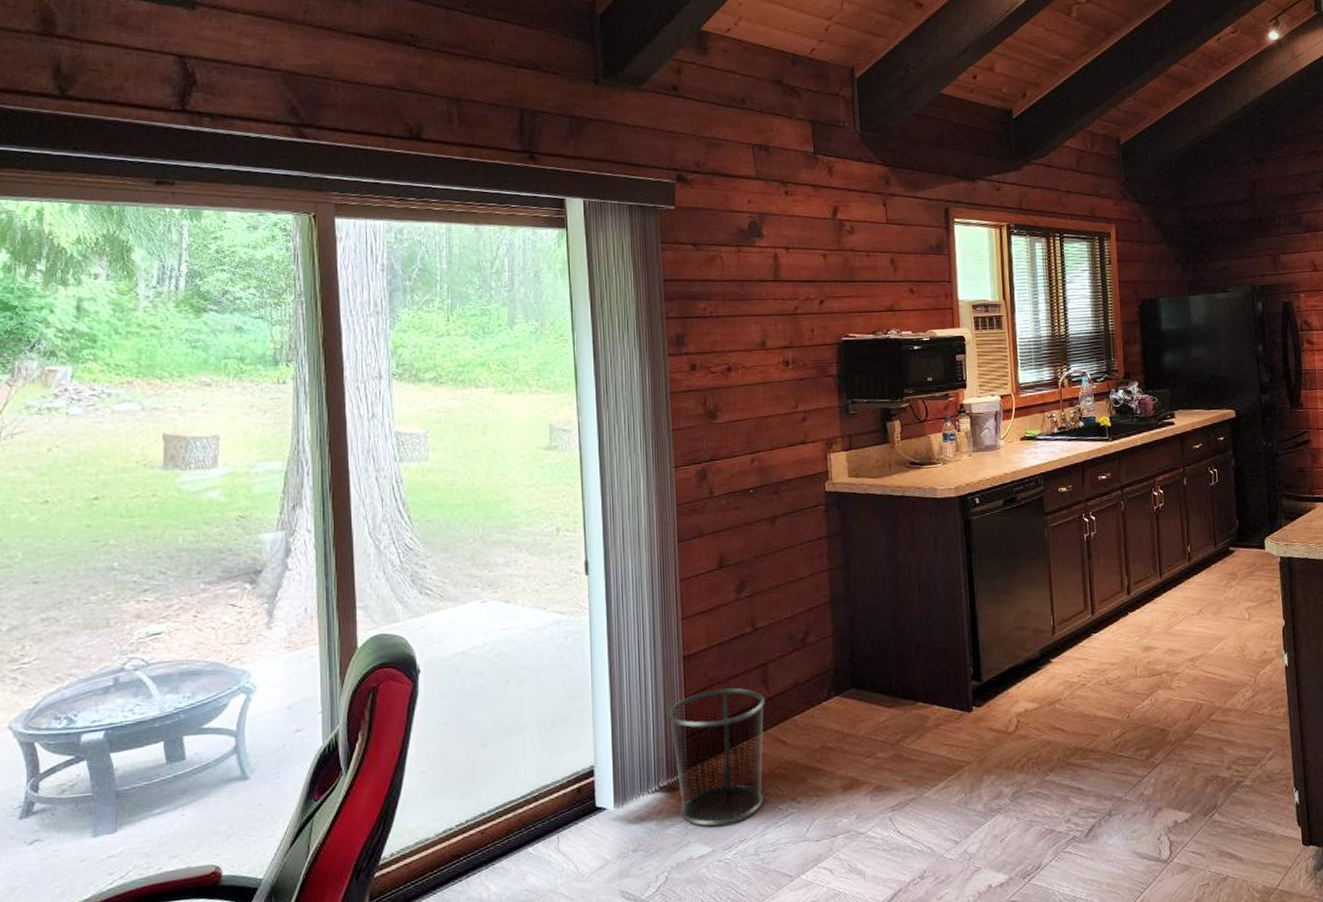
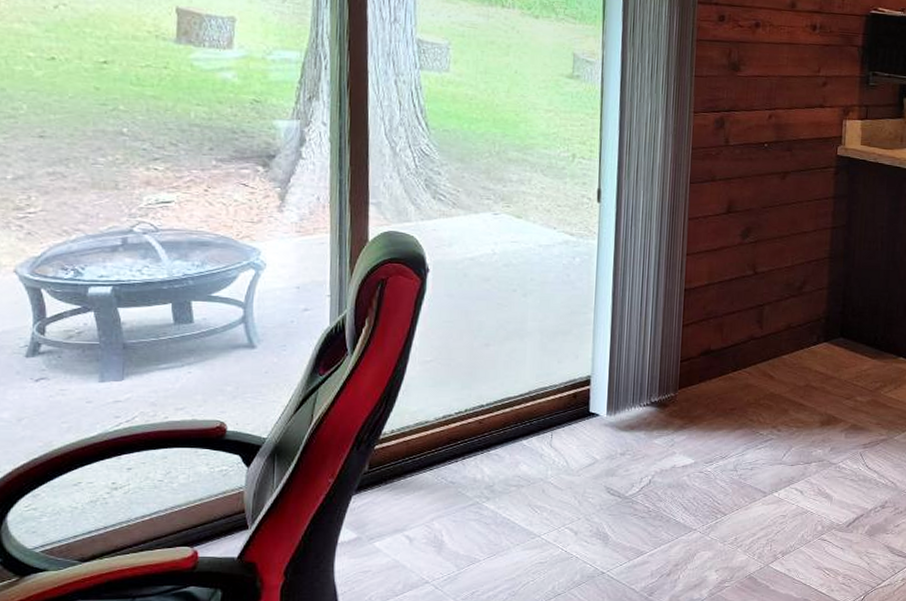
waste bin: present [668,688,766,827] -> none [665,322,758,442]

